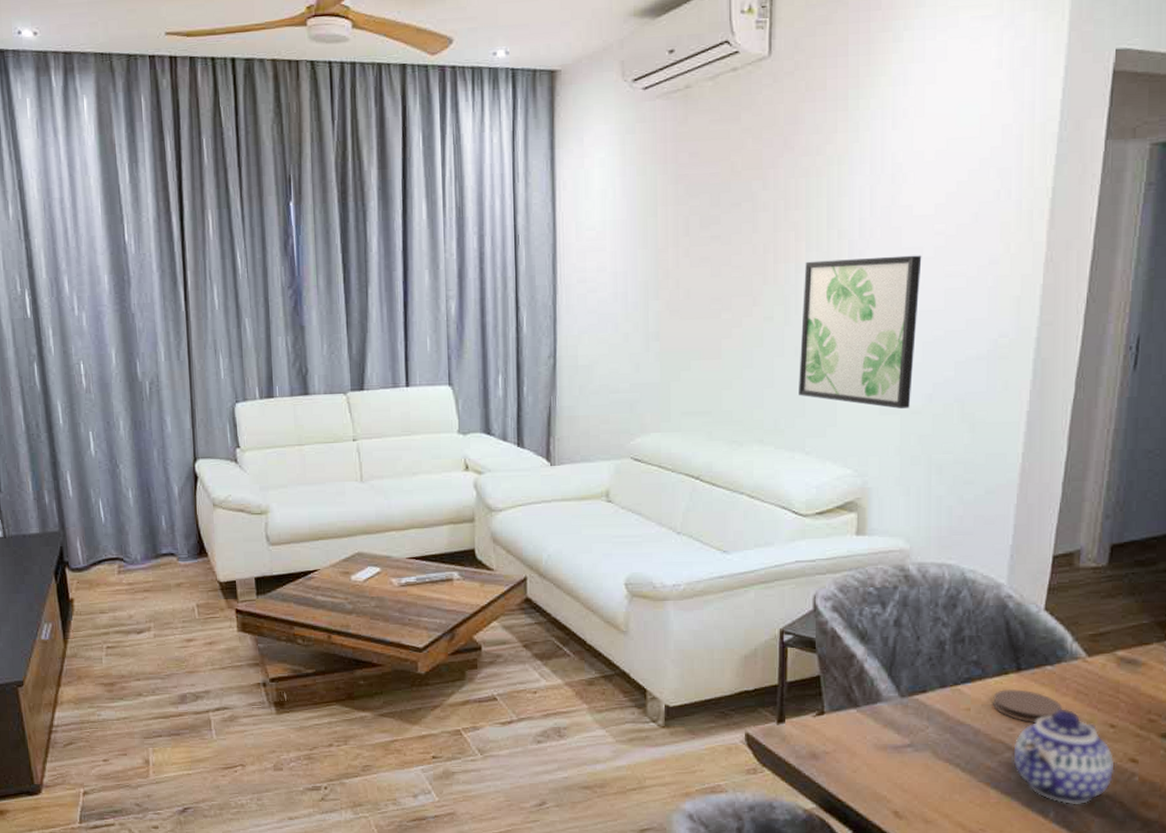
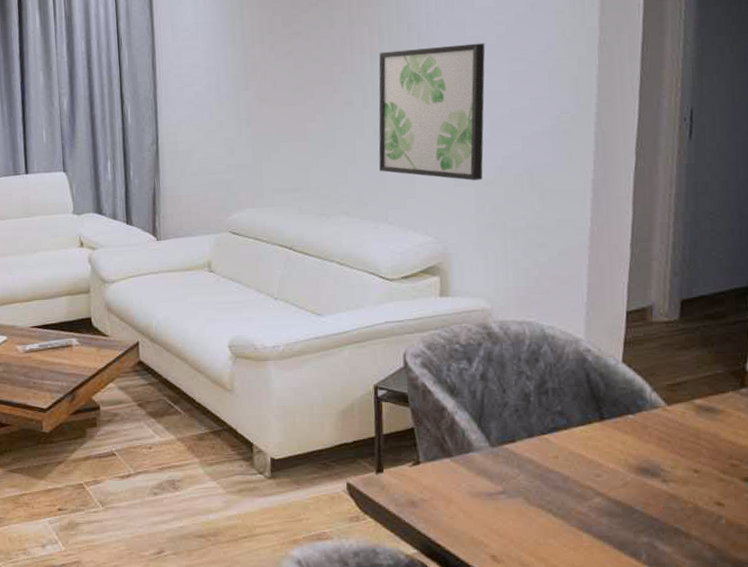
coaster: present [993,689,1063,722] -> none [579,437,647,469]
teapot: present [1013,709,1115,804] -> none [602,455,702,547]

